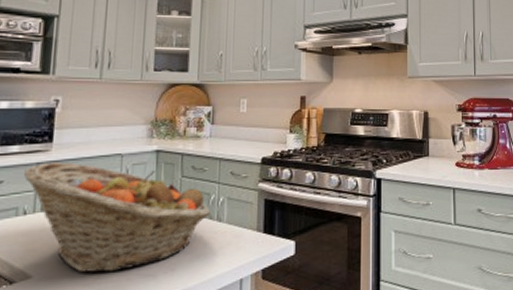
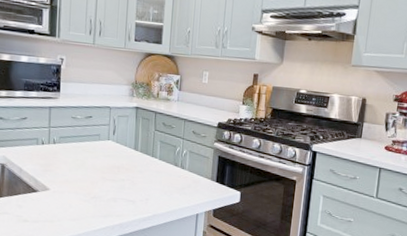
fruit basket: present [24,162,211,273] -> none [41,107,176,194]

